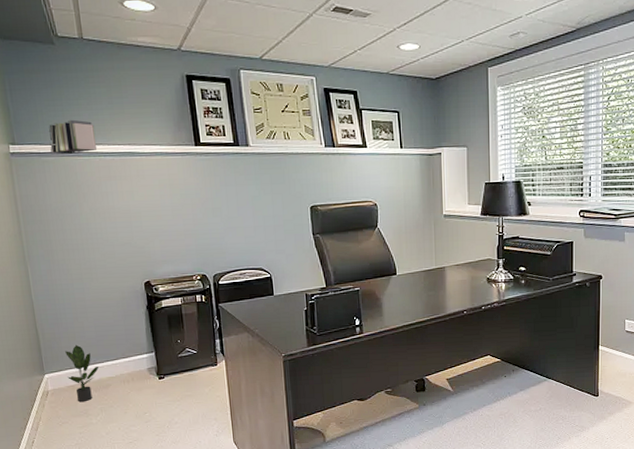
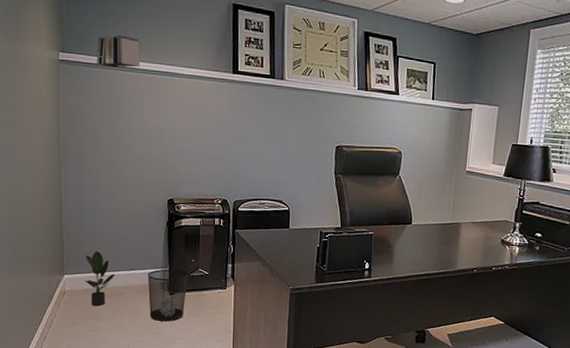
waste bin: none [133,352,177,408] -> present [148,268,188,322]

